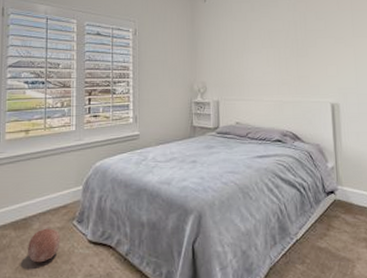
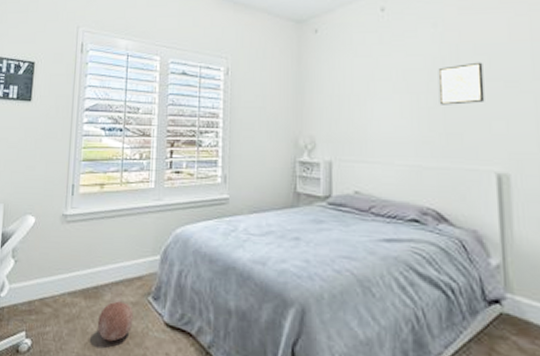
wall art: none [292,25,323,56] -> present [438,62,485,105]

